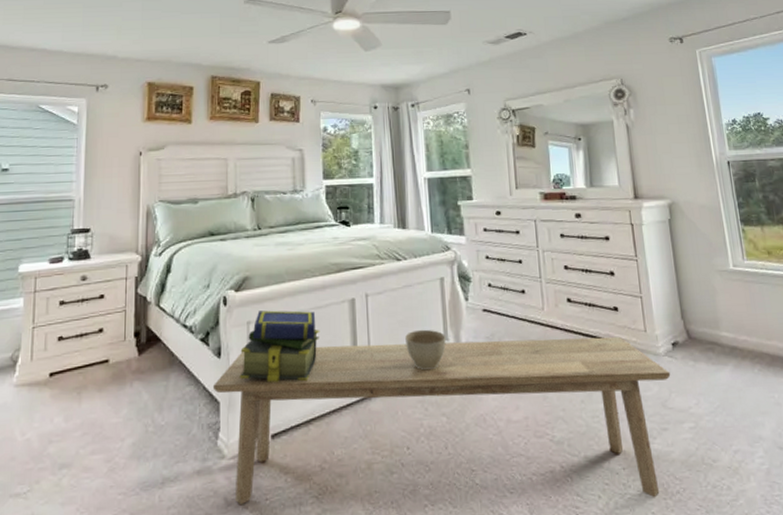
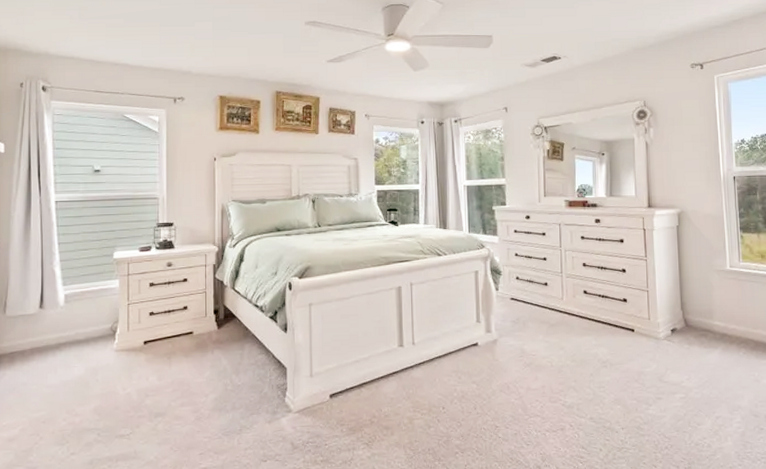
bench: present [212,337,671,506] -> none [280,323,668,452]
stack of books: present [239,310,320,383] -> none [303,294,371,353]
planter bowl: present [405,329,446,371] -> none [444,313,478,347]

